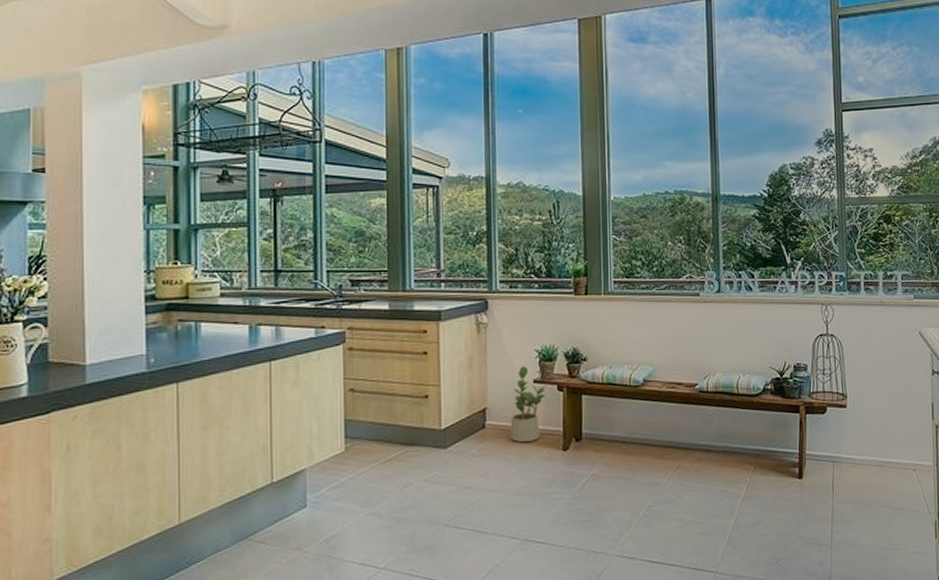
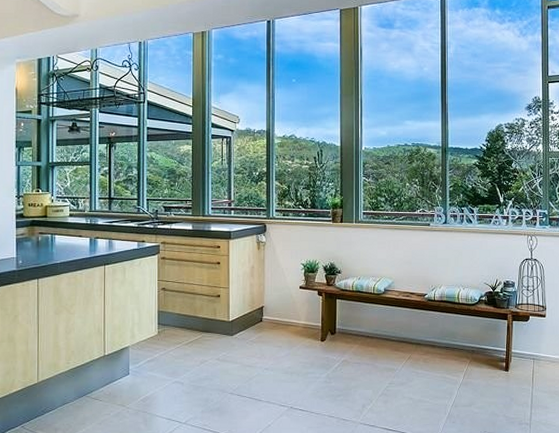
potted plant: present [510,366,548,442] -> none [281,276,310,333]

